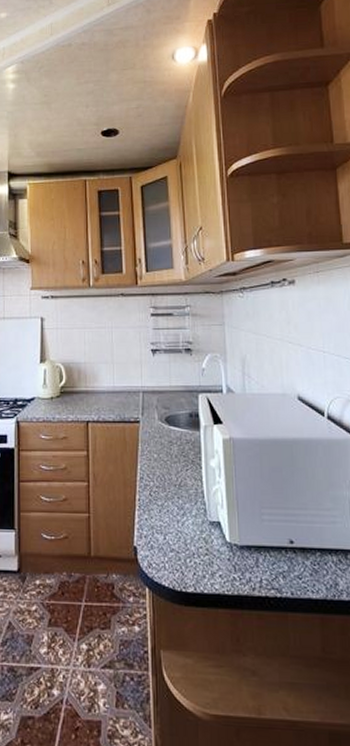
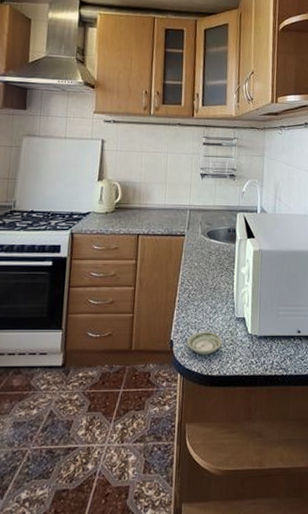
saucer: none [153,537,196,566] -> present [186,331,223,355]

